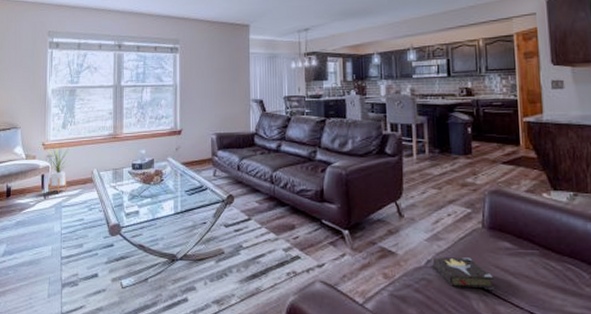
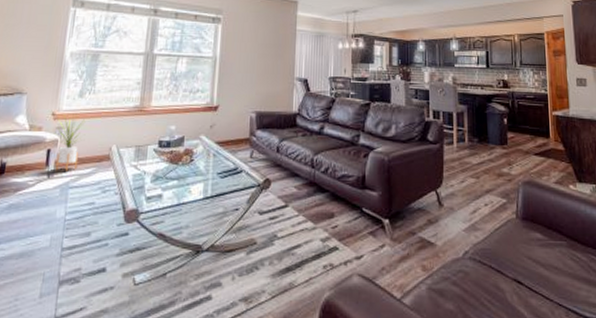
hardback book: present [432,257,494,289] -> none [469,248,527,281]

